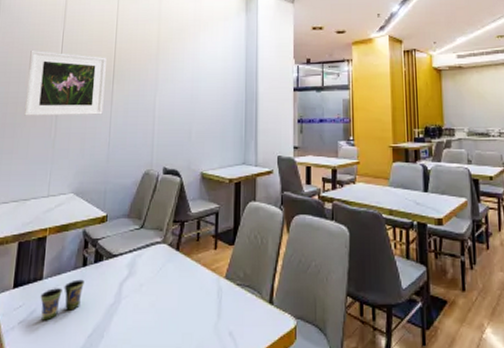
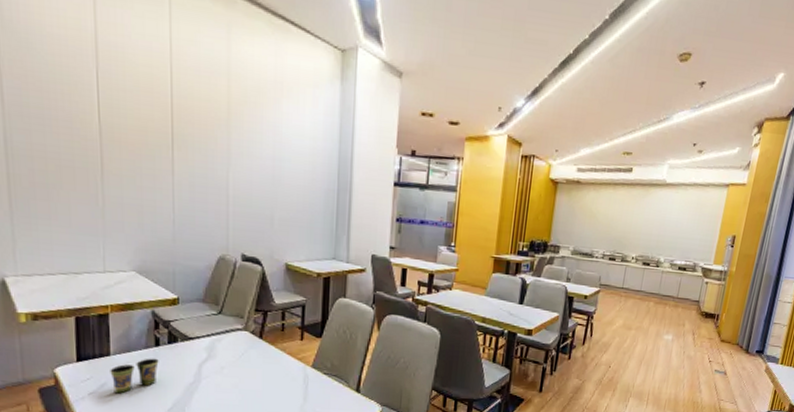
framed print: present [24,49,107,116] -> none [54,90,163,186]

